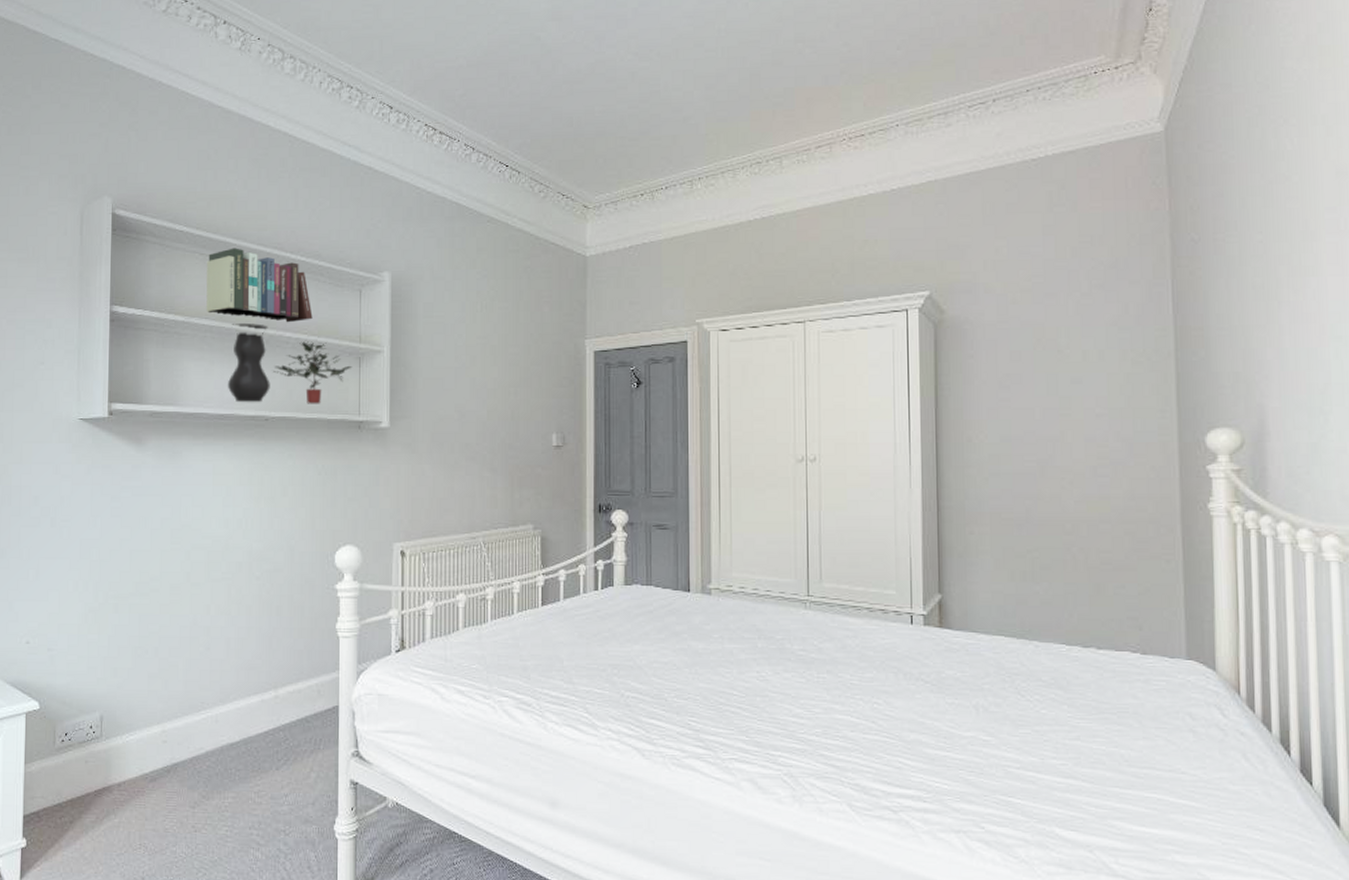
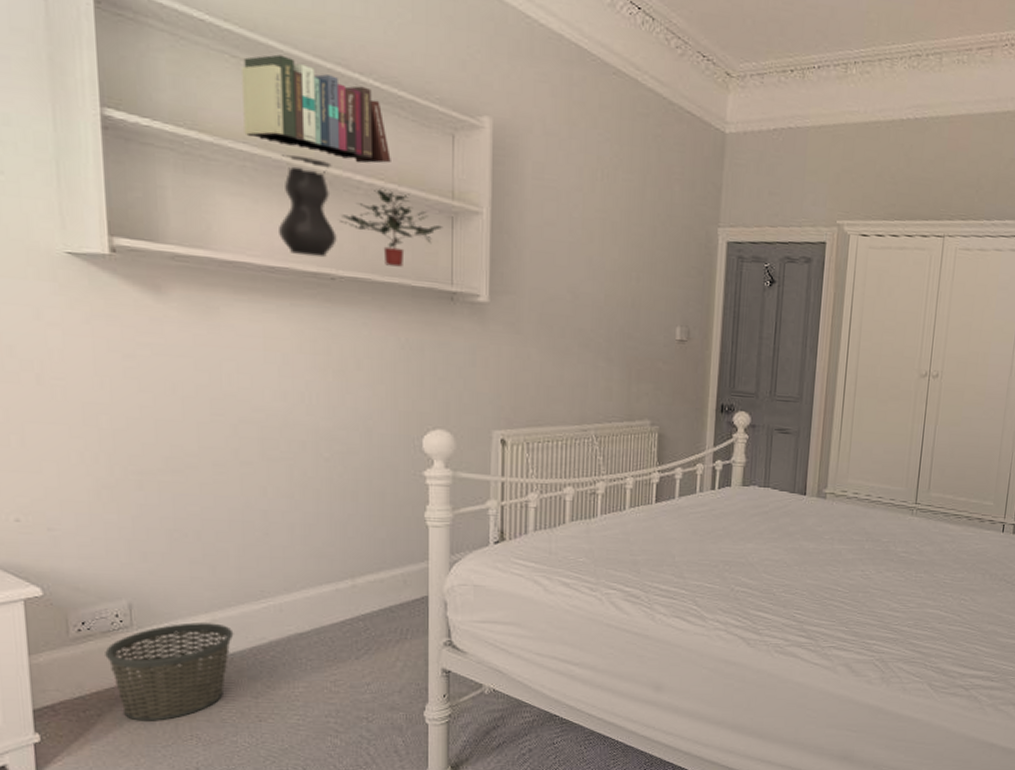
basket: none [80,733,179,829] -> present [105,622,234,721]

